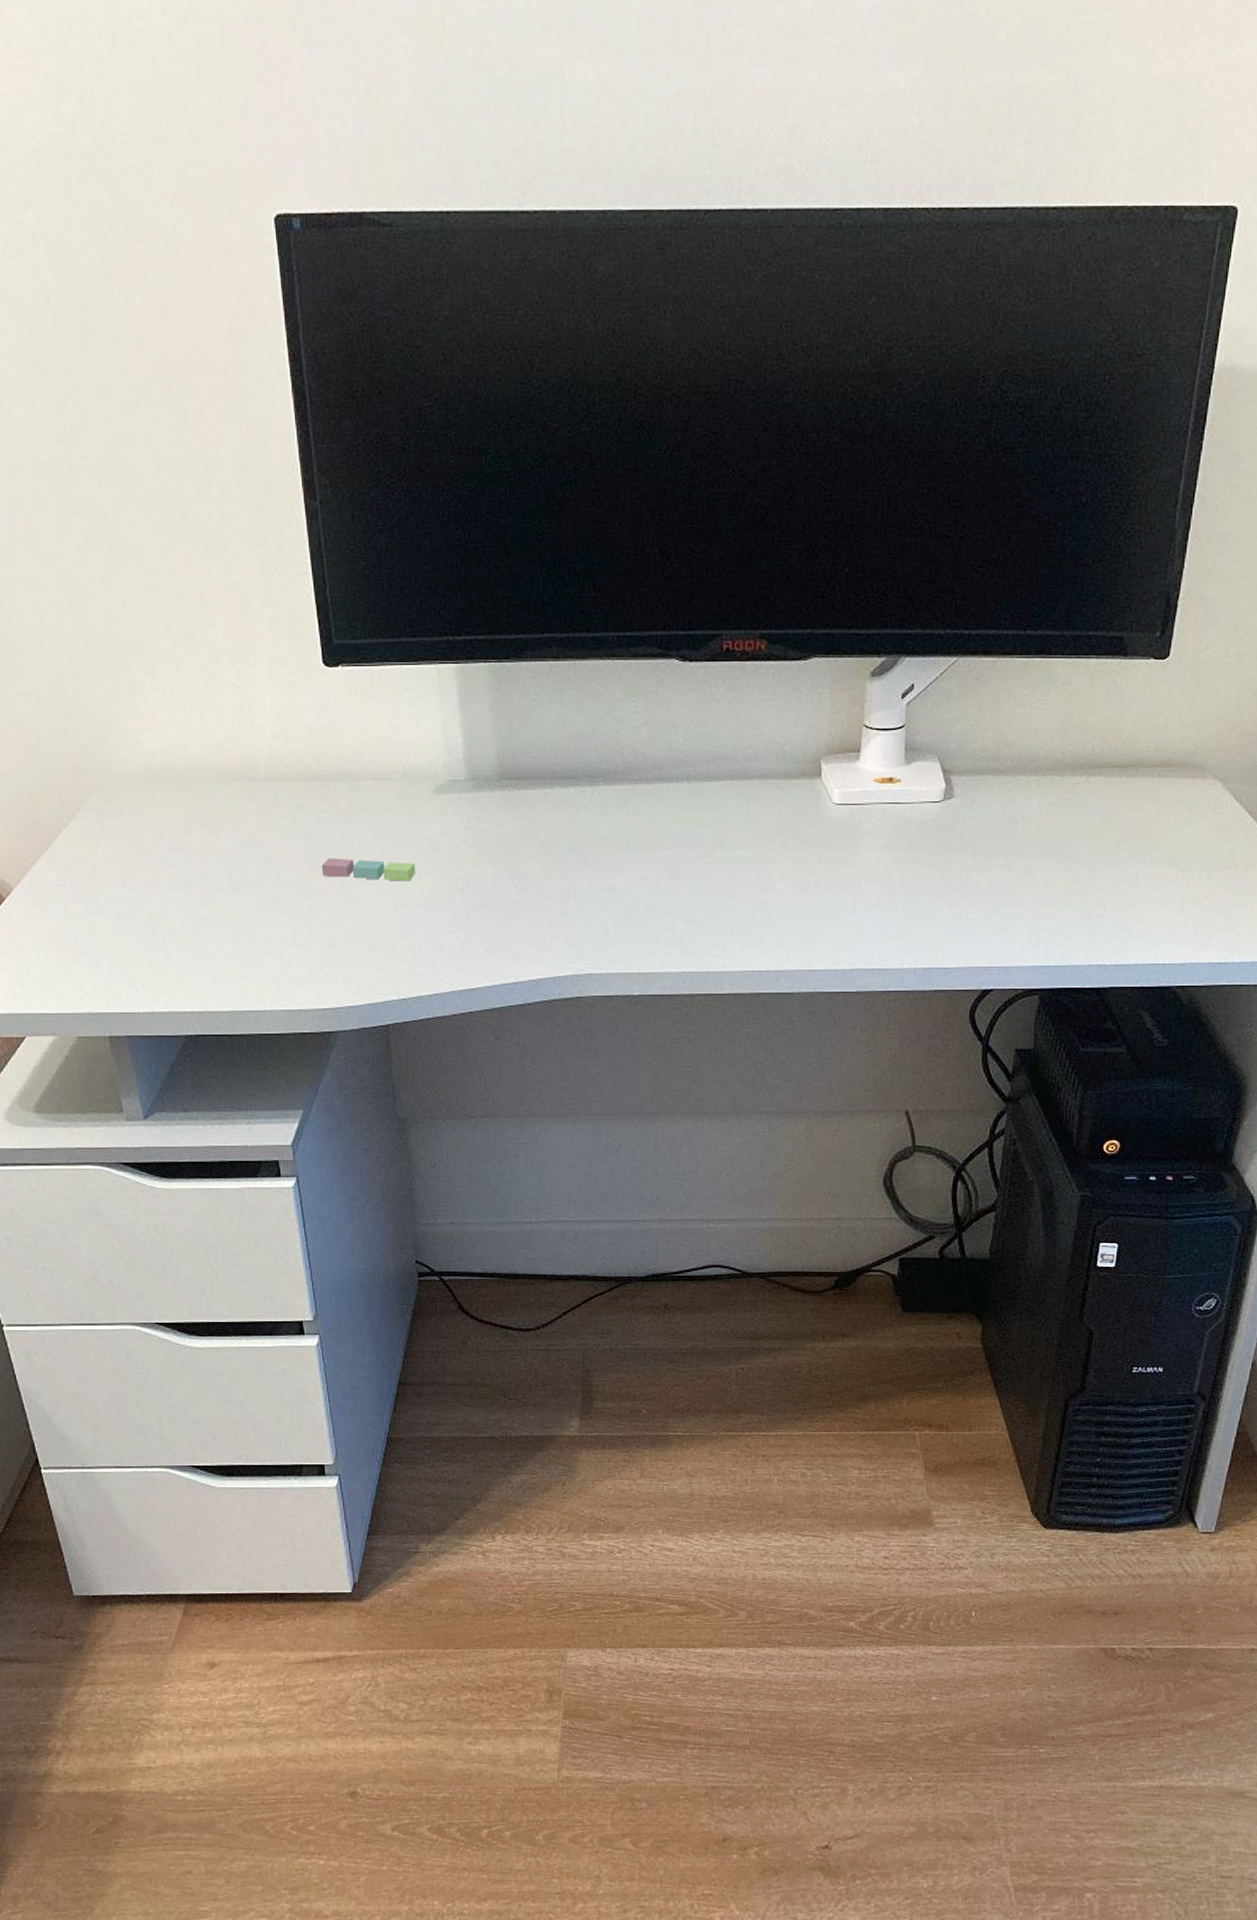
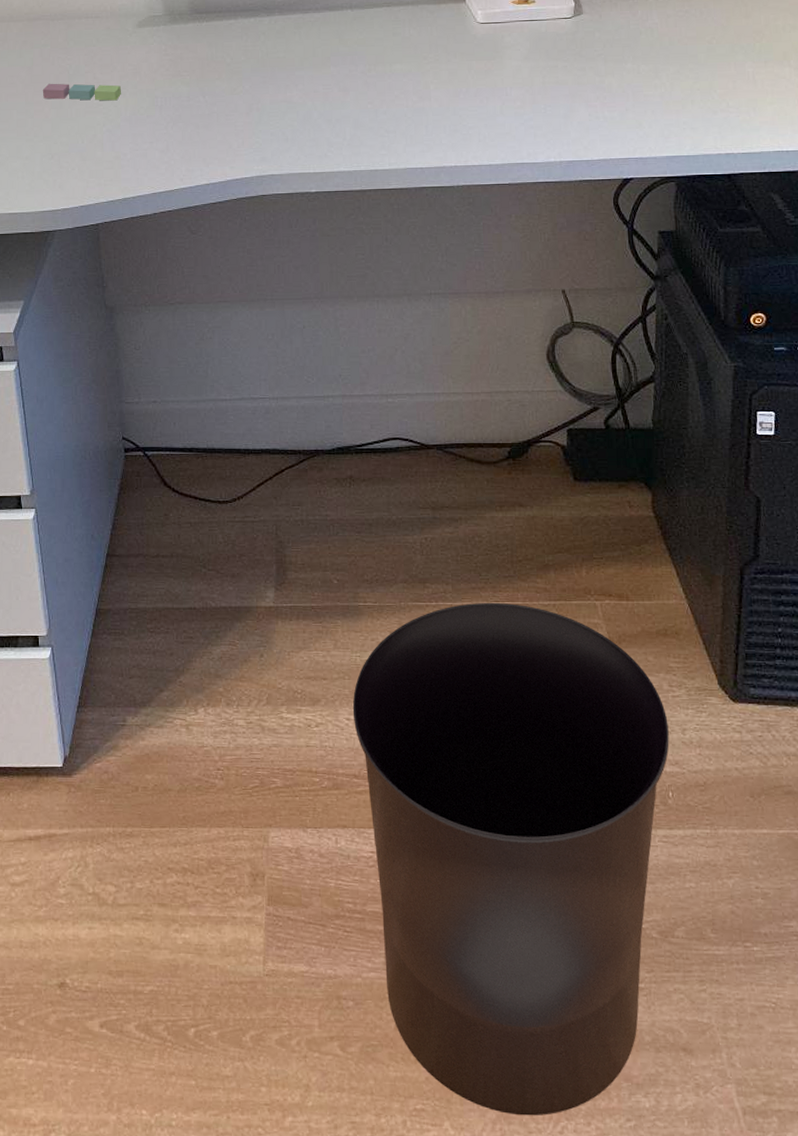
waste bin: none [657,1432,978,1897] -> present [352,602,670,1116]

